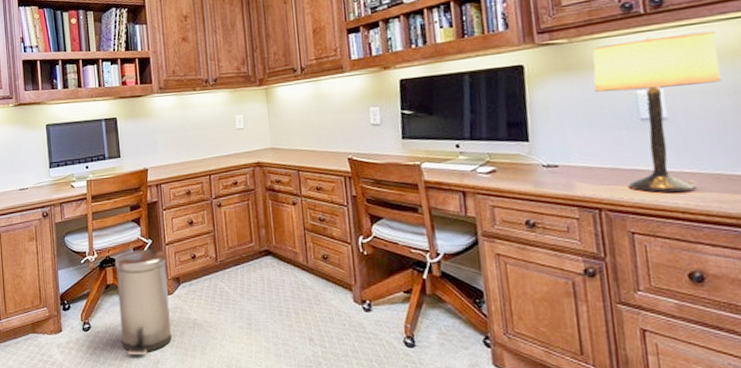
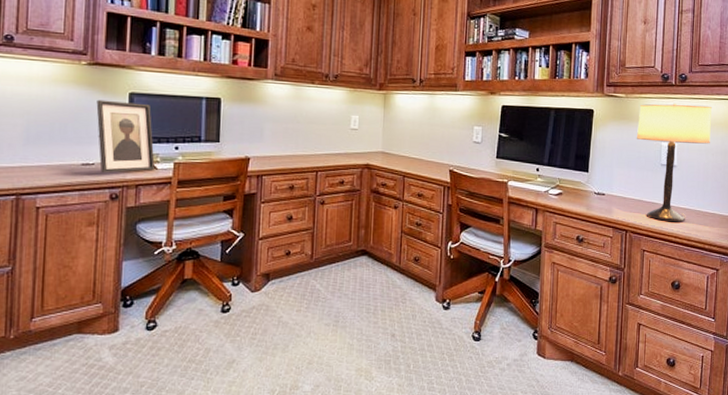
picture frame: none [24,132,72,196] -> present [96,99,155,174]
pedal bin: present [114,249,172,355] -> none [193,242,258,355]

